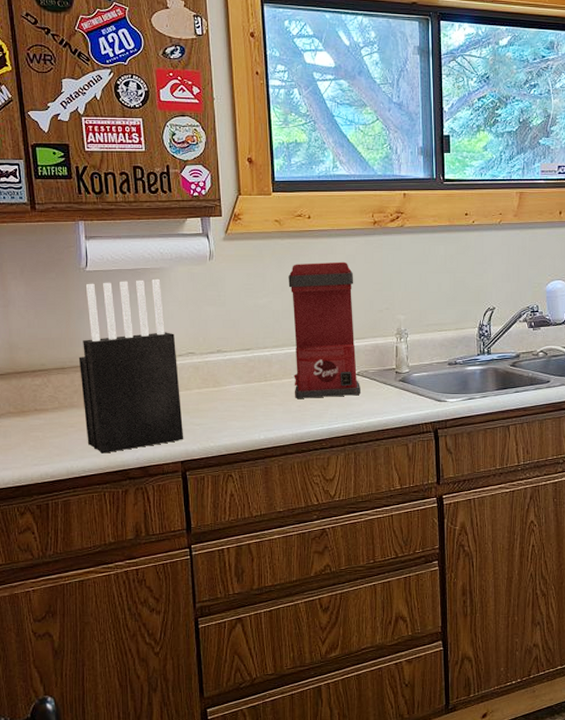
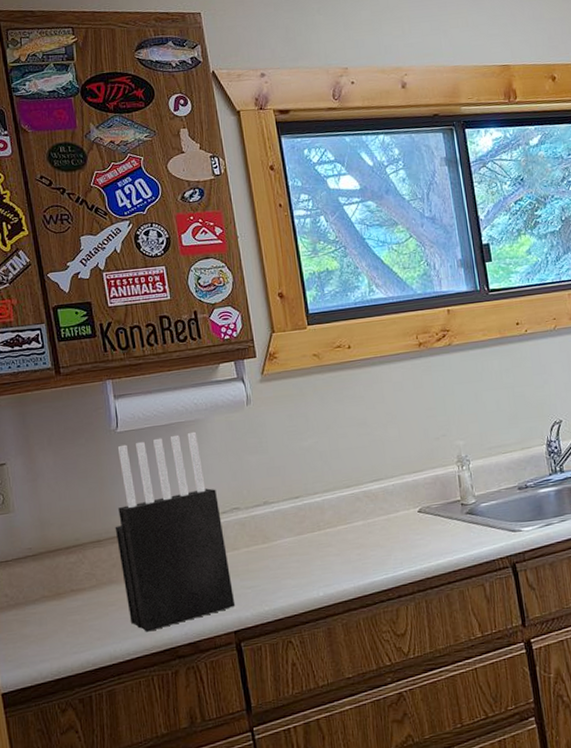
coffee maker: present [288,261,360,398] -> none [333,390,425,546]

